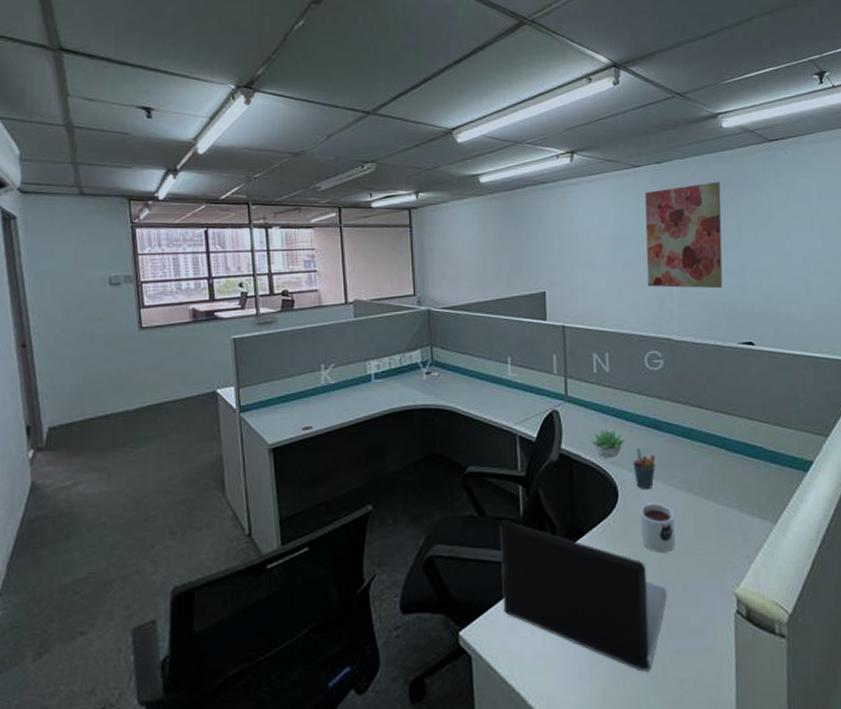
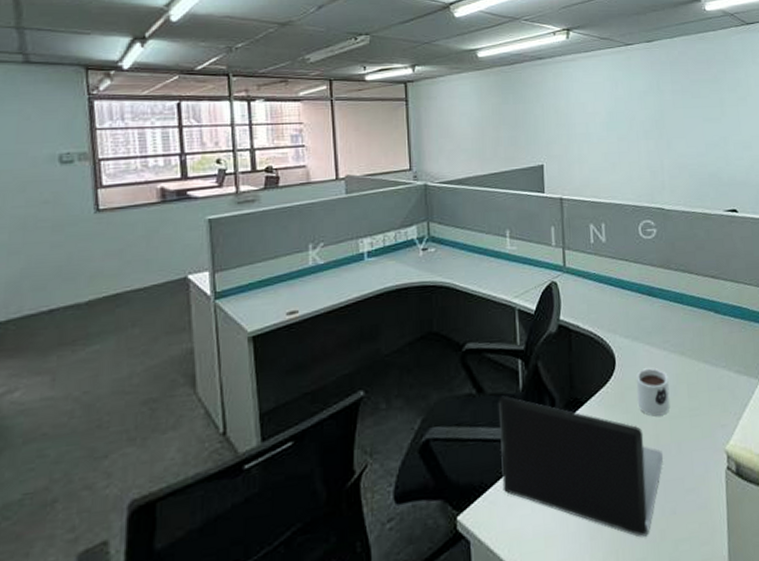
succulent plant: present [591,429,625,459] -> none [588,299,621,327]
pen holder: present [633,448,656,489] -> none [629,315,650,355]
wall art: present [644,181,723,289] -> none [636,60,709,160]

